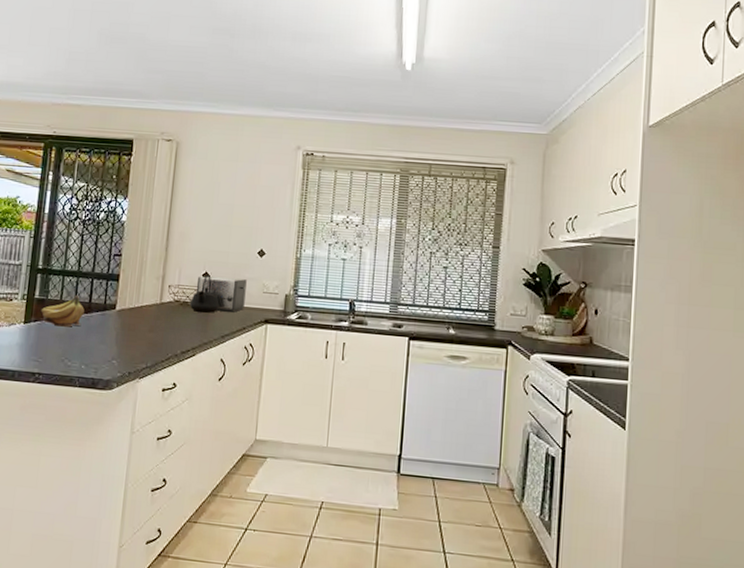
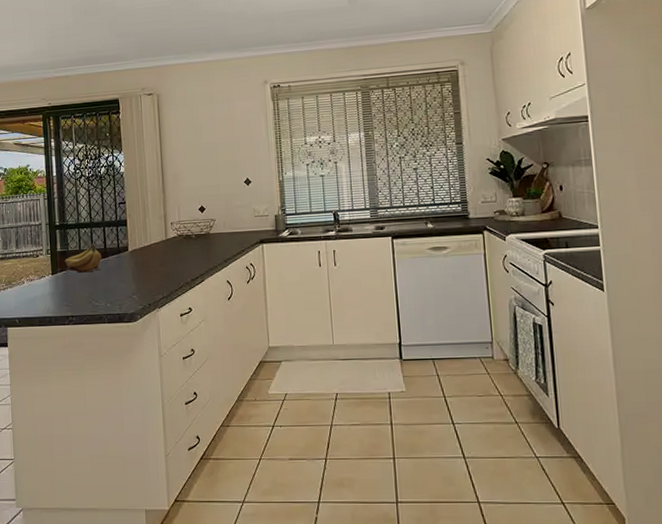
kettle: present [190,275,220,313] -> none [192,208,218,242]
toaster: present [197,276,247,313] -> none [195,207,240,239]

